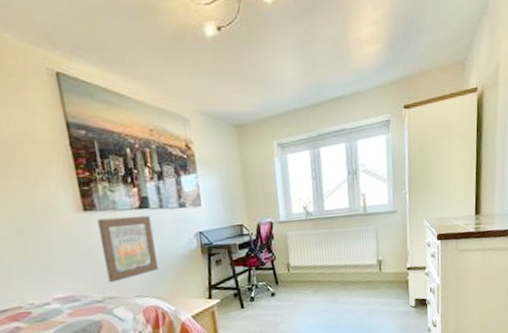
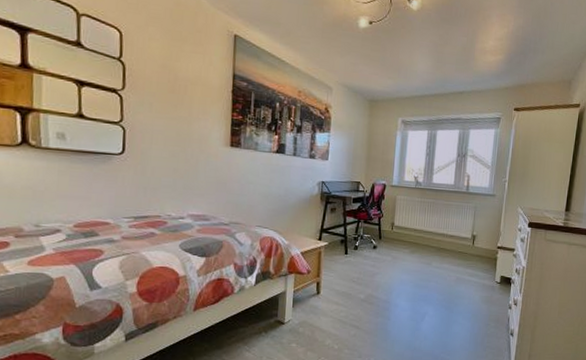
wall art: present [97,216,159,283] -> none [237,155,284,211]

